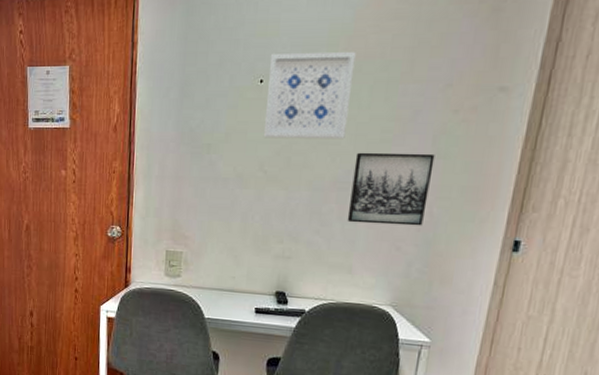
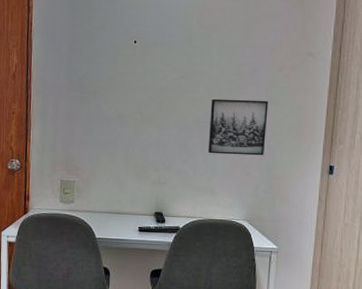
wall art: present [263,51,356,140] -> none [138,20,206,89]

